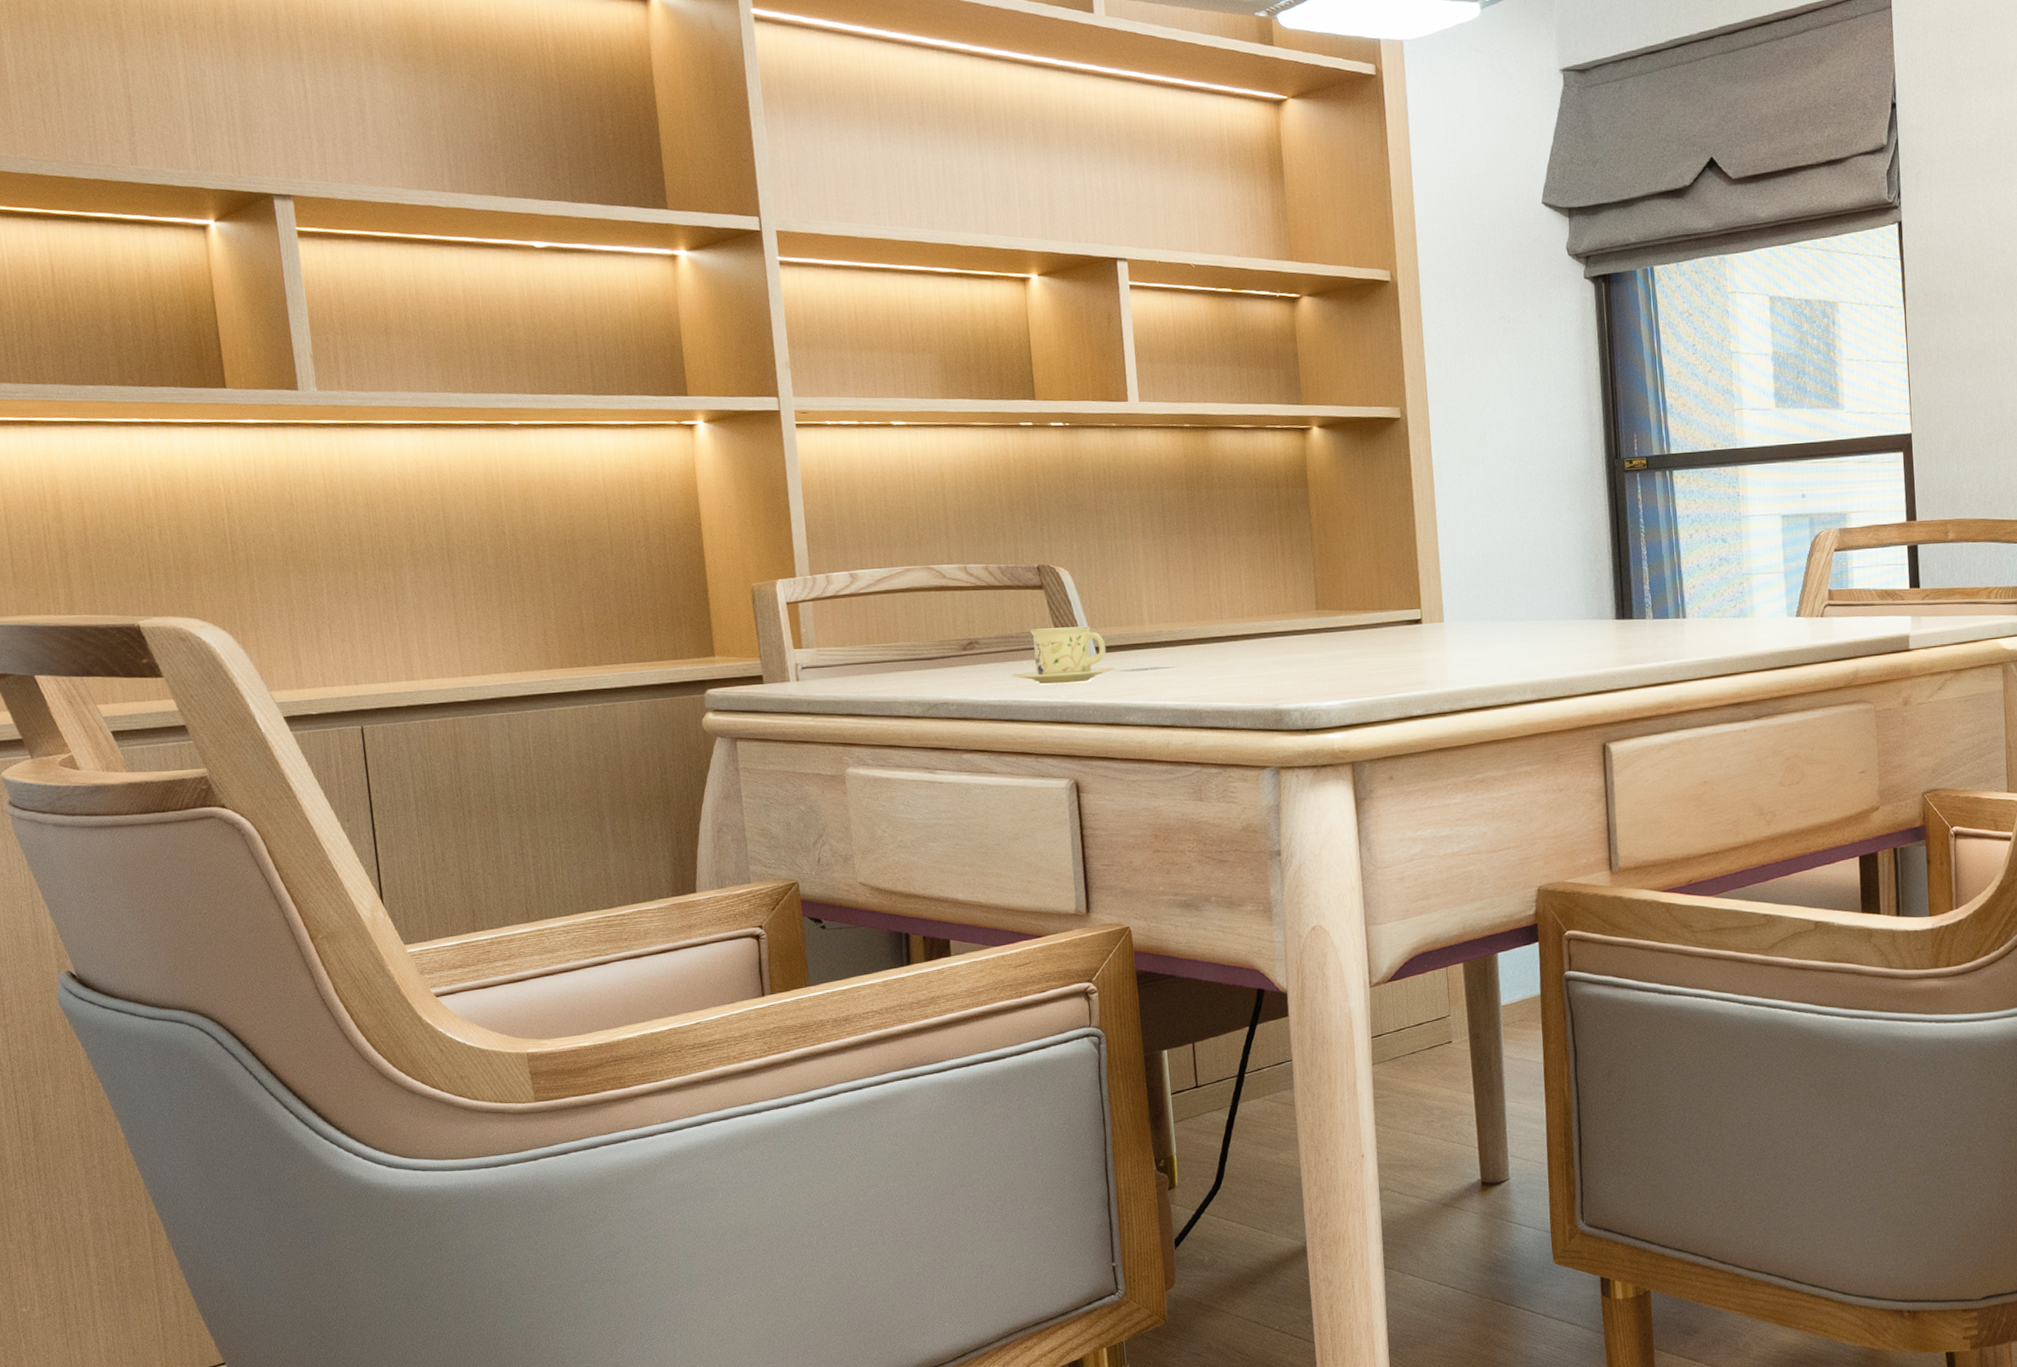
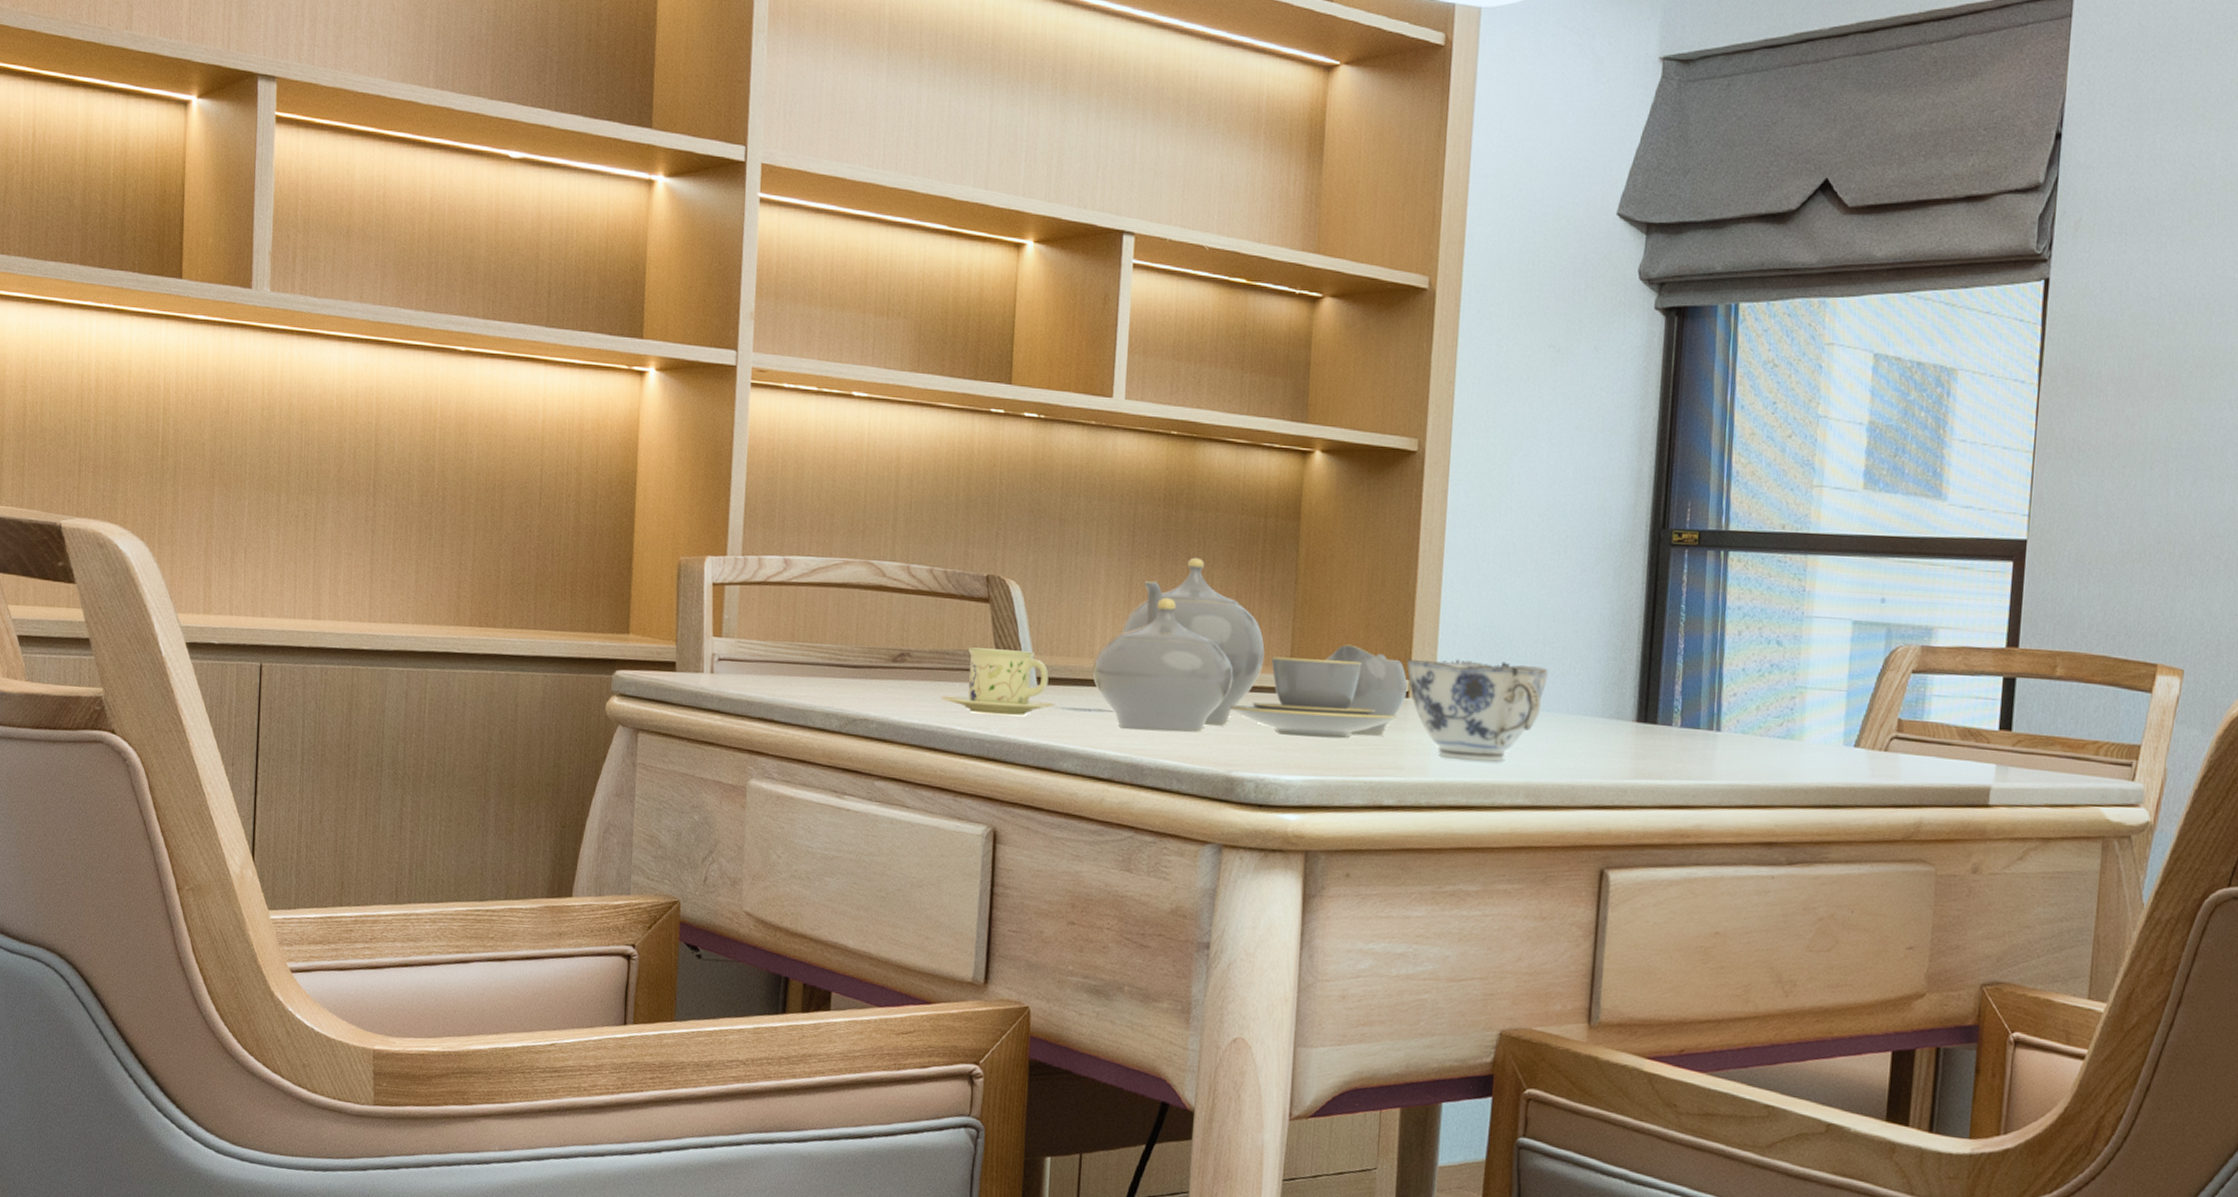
tea set: none [1143,528,1420,681] -> present [1092,557,1407,739]
teacup: none [1416,584,1537,671] -> present [1407,658,1548,763]

